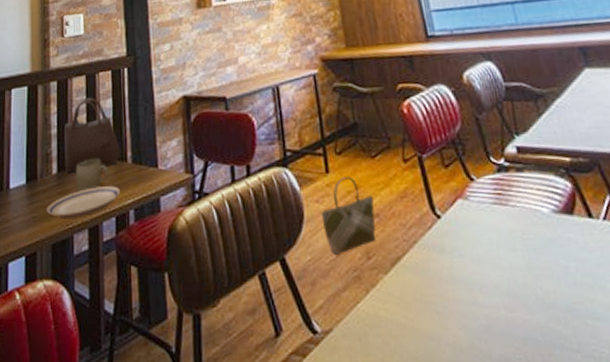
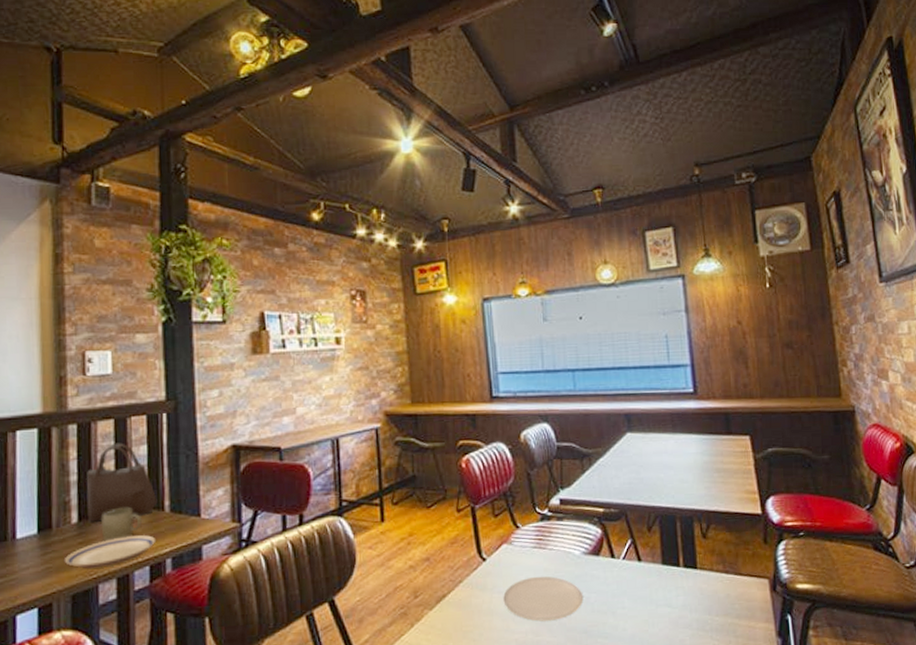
shopping bag: present [321,177,376,255] -> none [373,525,426,595]
plate: none [465,238,562,294] -> present [503,576,584,622]

